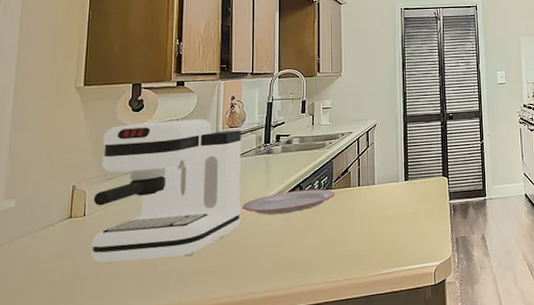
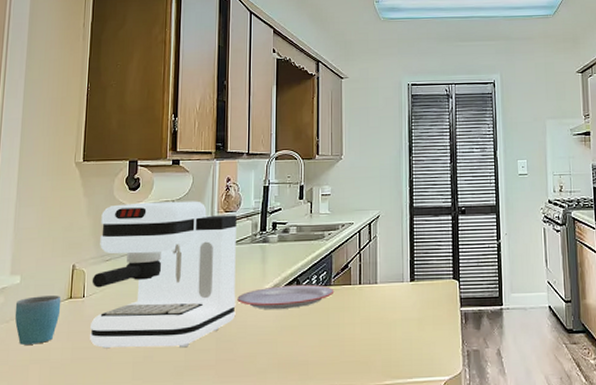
mug: none [9,216,61,267] -> present [14,295,61,345]

